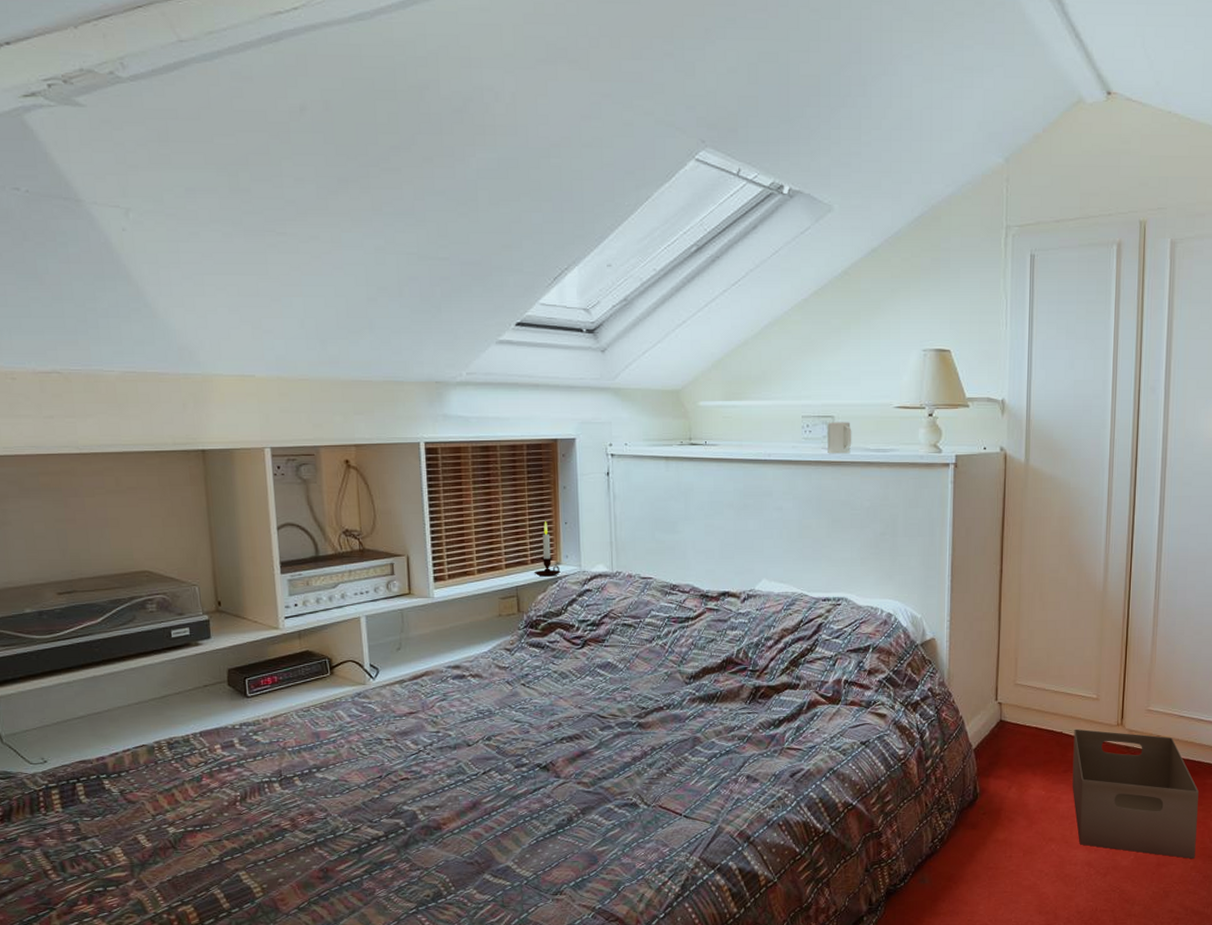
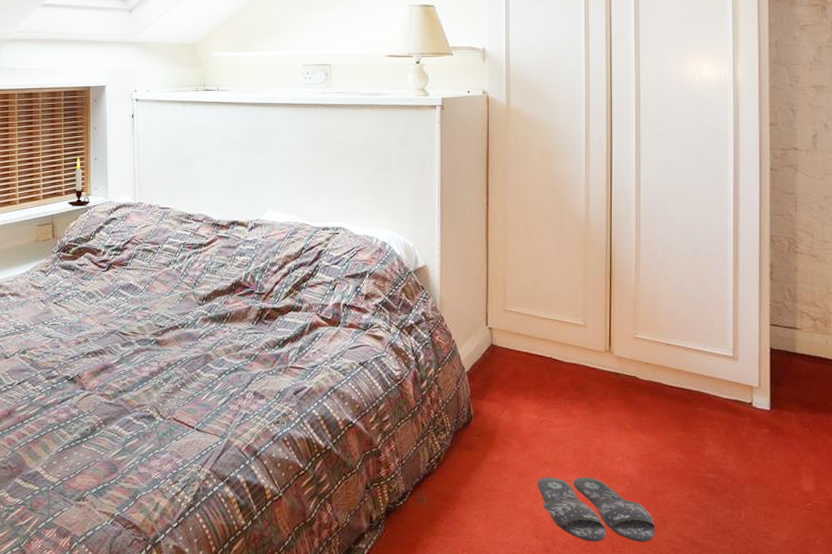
mug: present [827,422,852,454] -> none [325,69,347,98]
slippers: none [1043,852,1158,915] -> present [538,476,656,542]
storage basket: present [1072,729,1199,859] -> none [563,354,691,488]

